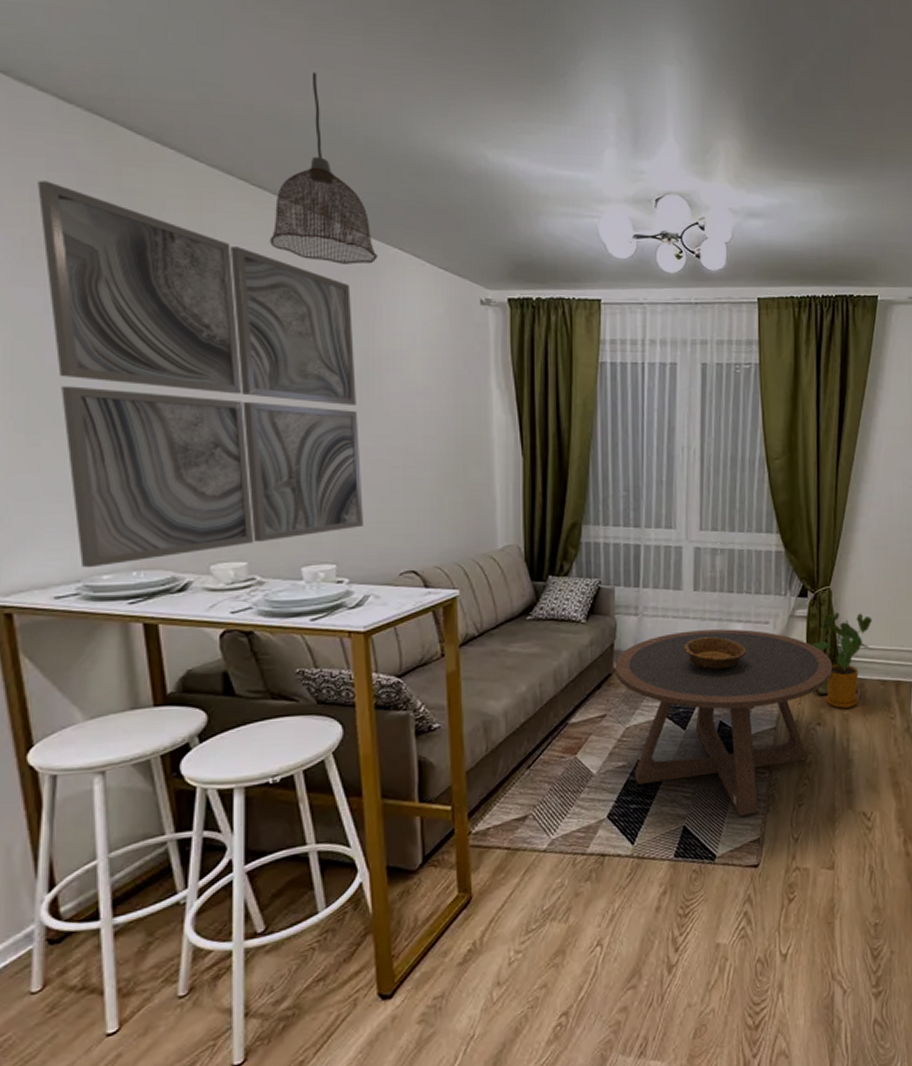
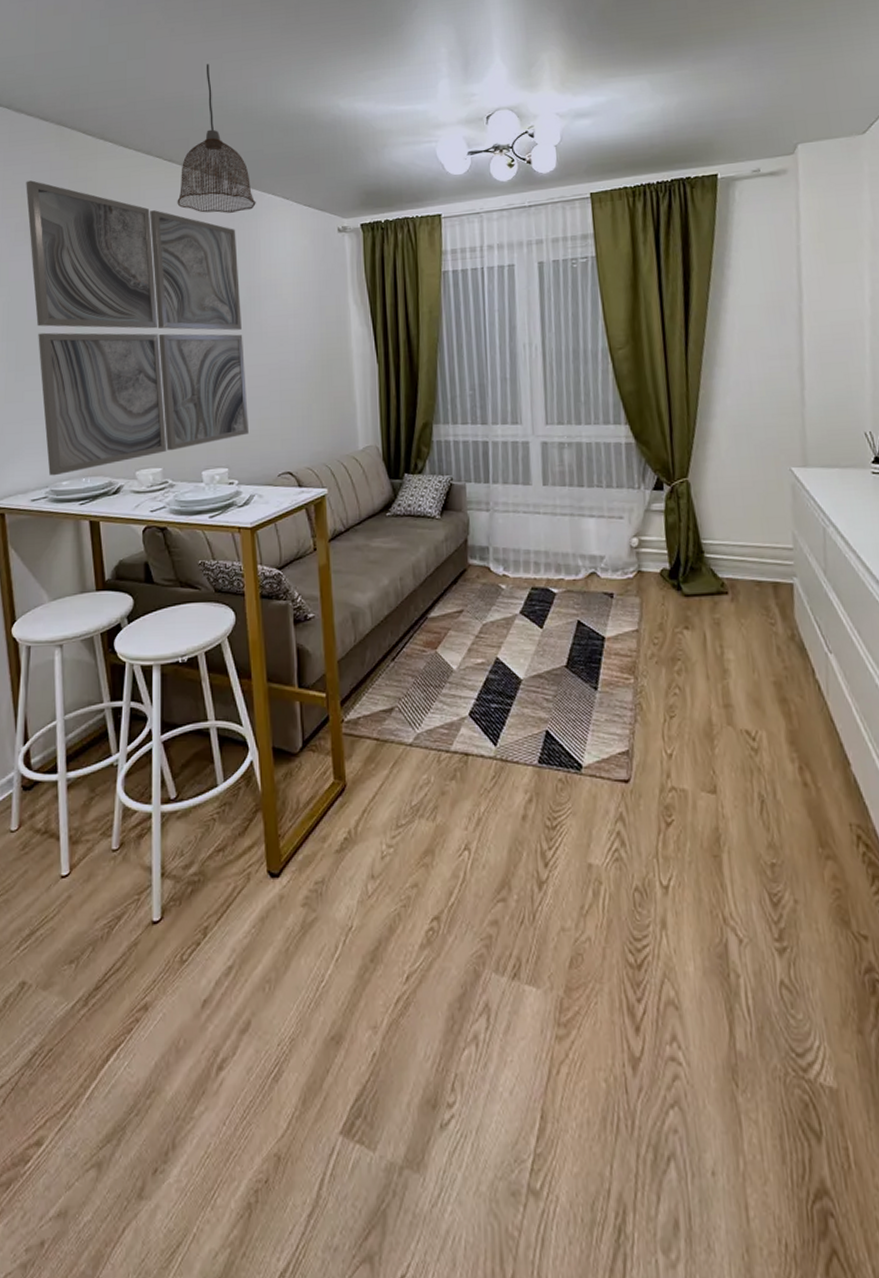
coffee table: present [615,629,832,817] -> none [469,524,697,725]
decorative bowl: present [684,637,747,671] -> none [537,532,602,568]
house plant: present [812,612,873,709] -> none [672,506,743,611]

